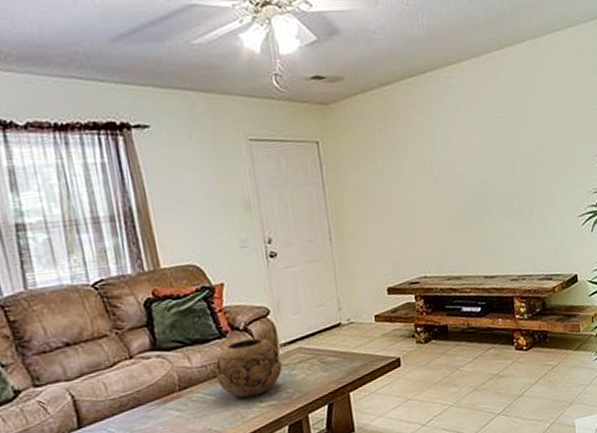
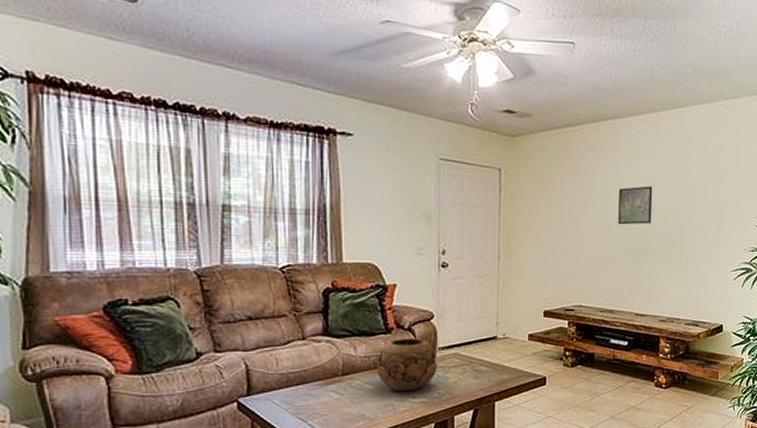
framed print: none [448,138,488,185] -> present [618,186,653,225]

